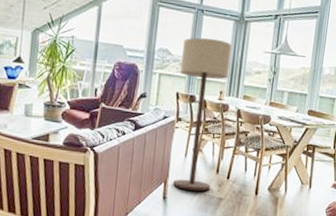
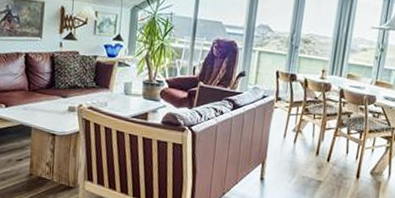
floor lamp: present [172,37,232,192] -> none [270,12,337,174]

